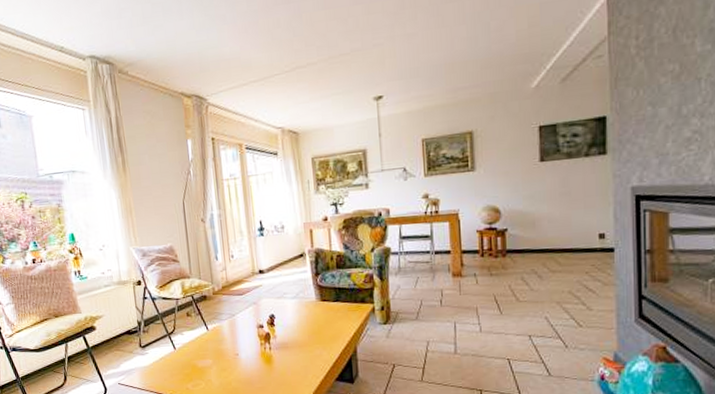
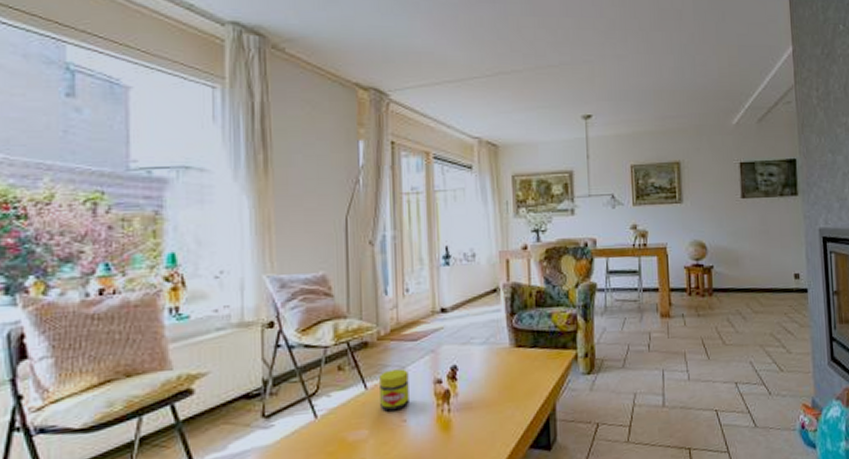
jar: none [217,316,240,347] -> present [379,368,409,412]

